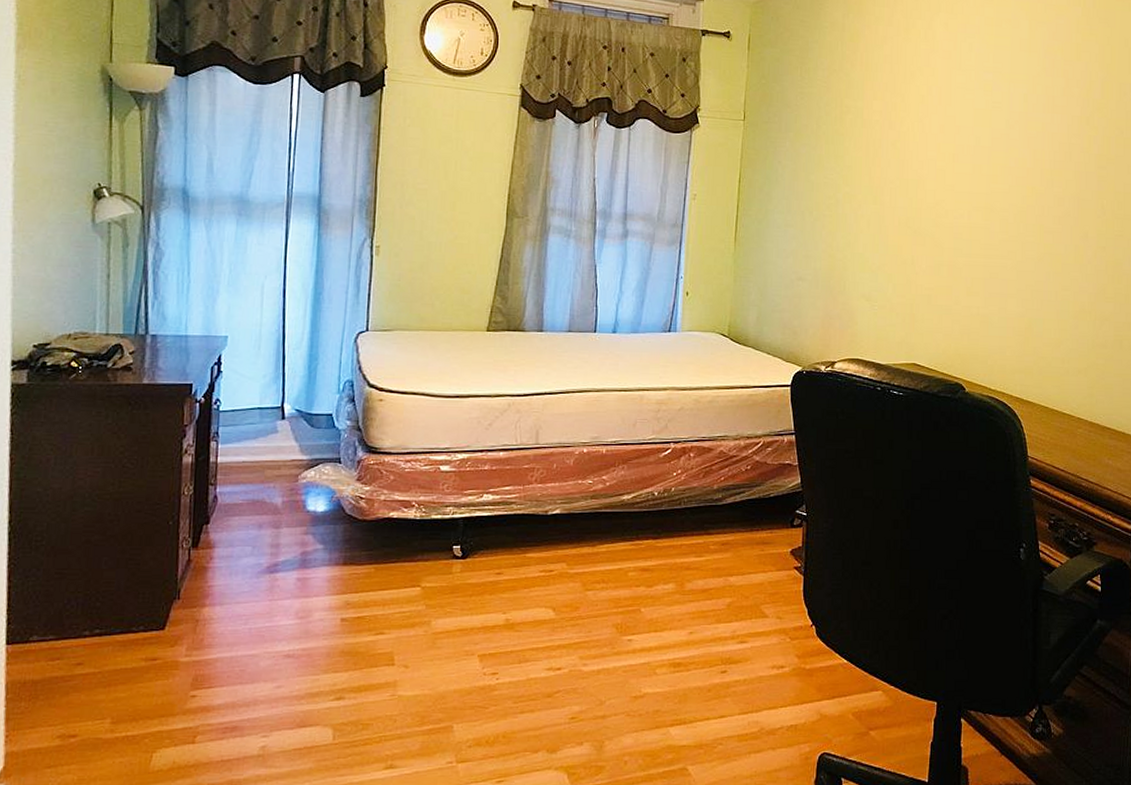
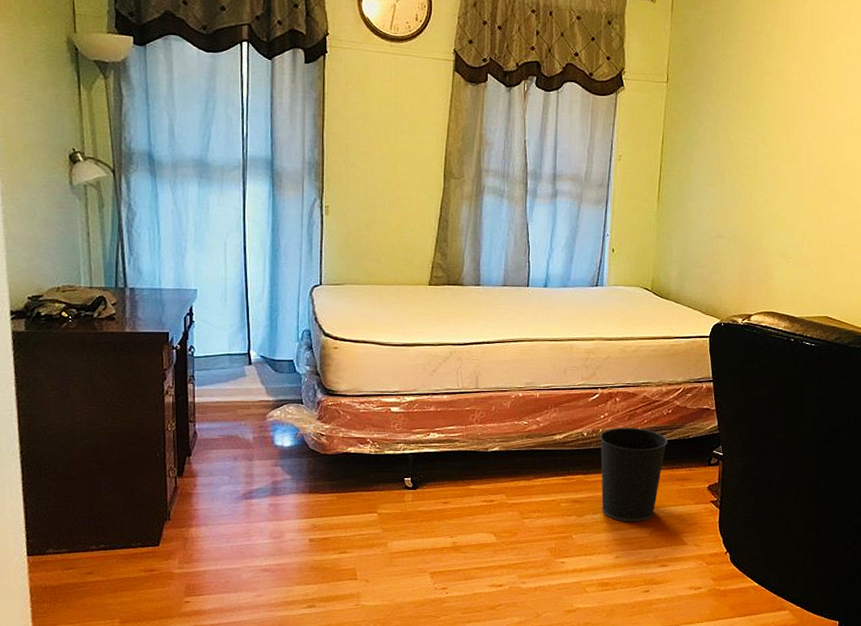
wastebasket: none [671,485,747,593] -> present [599,427,668,522]

